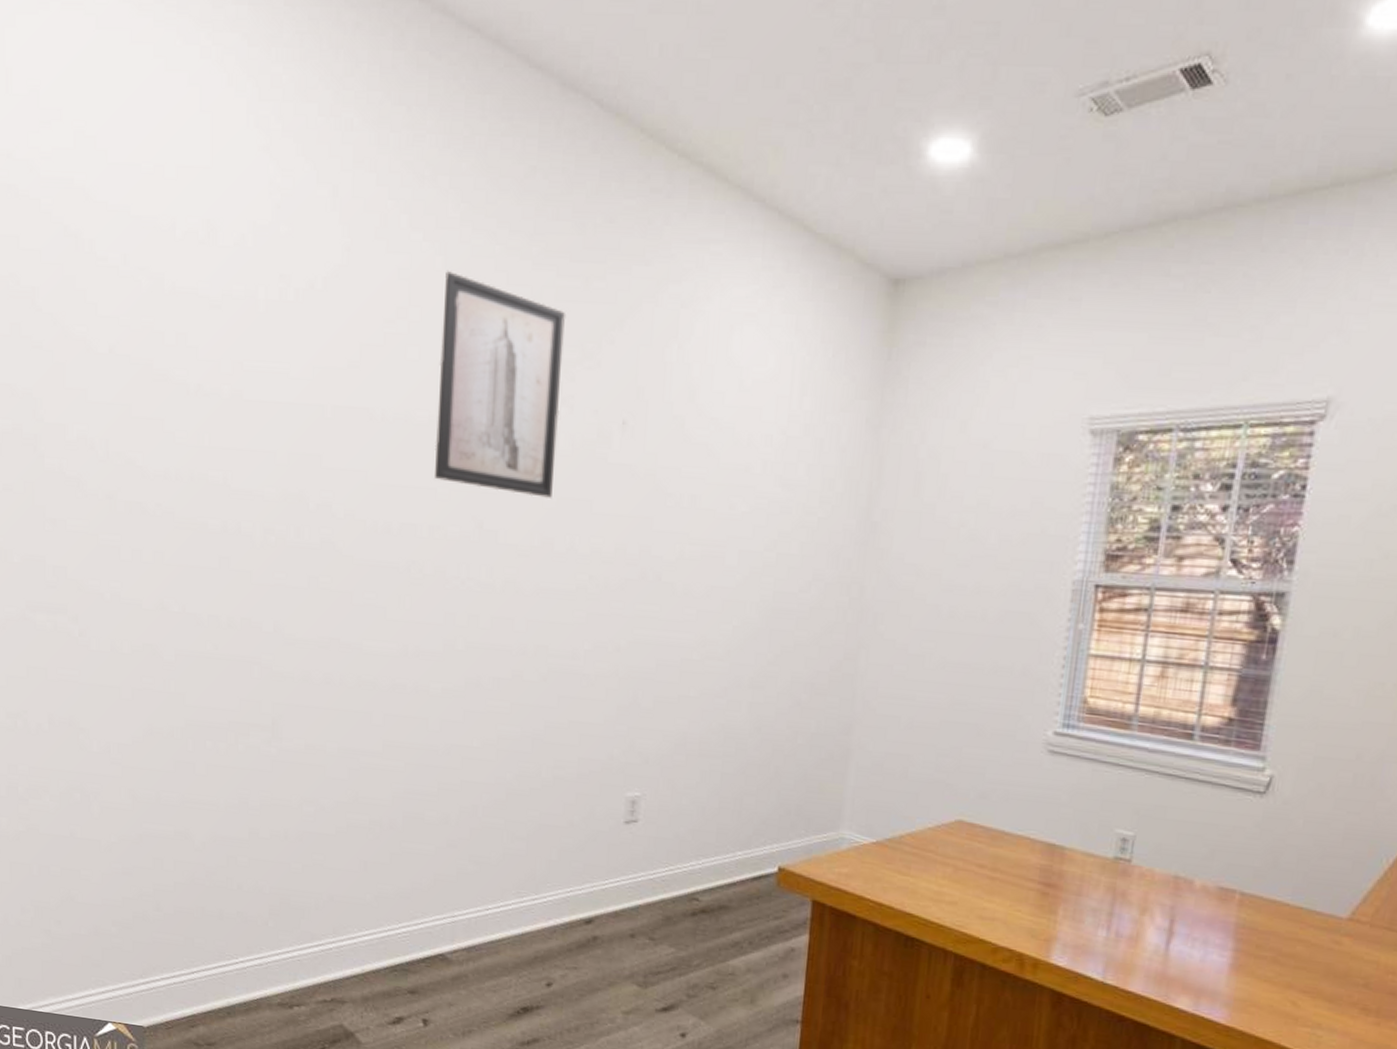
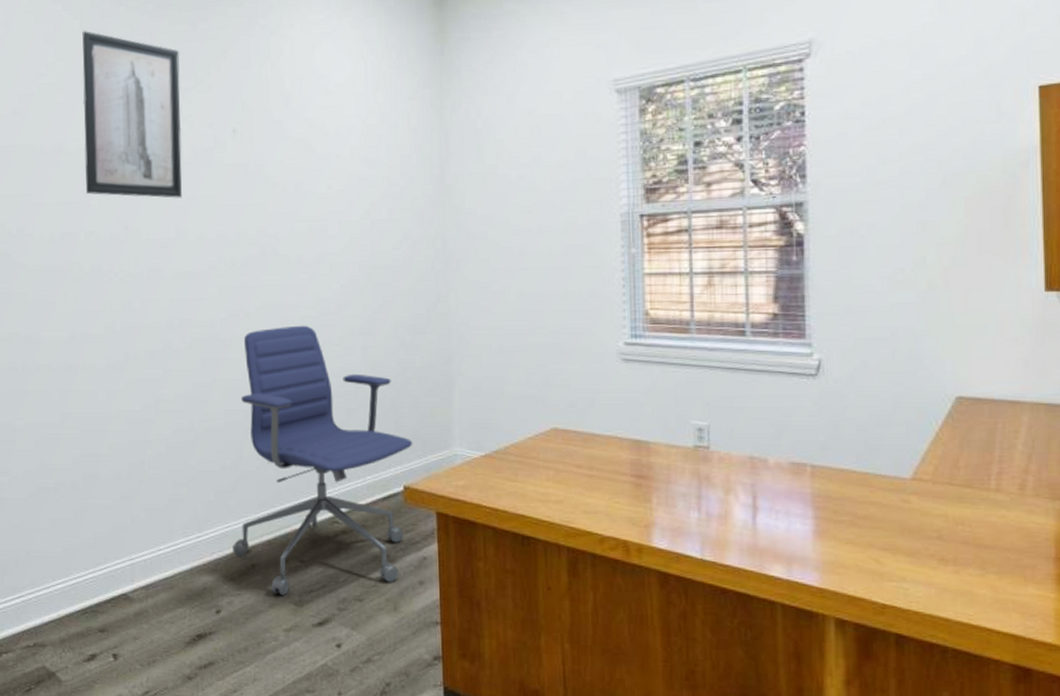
office chair: none [572,668,795,975] -> present [232,325,413,596]

